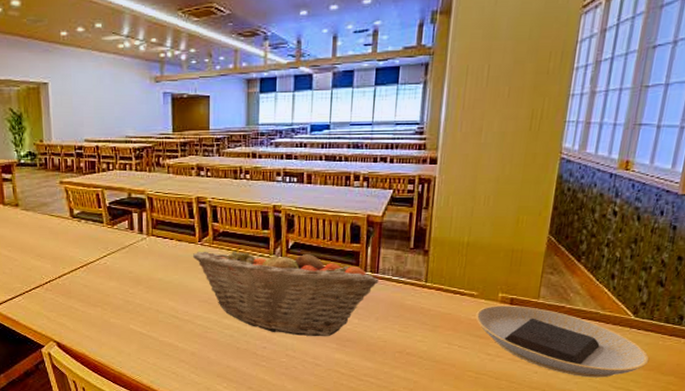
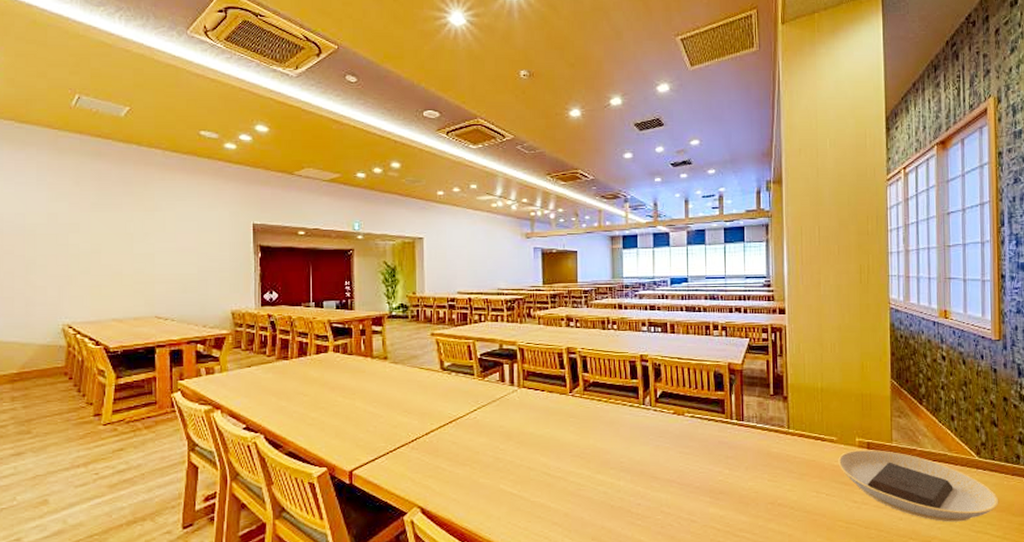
fruit basket: present [193,246,379,337] -> none [564,395,745,490]

